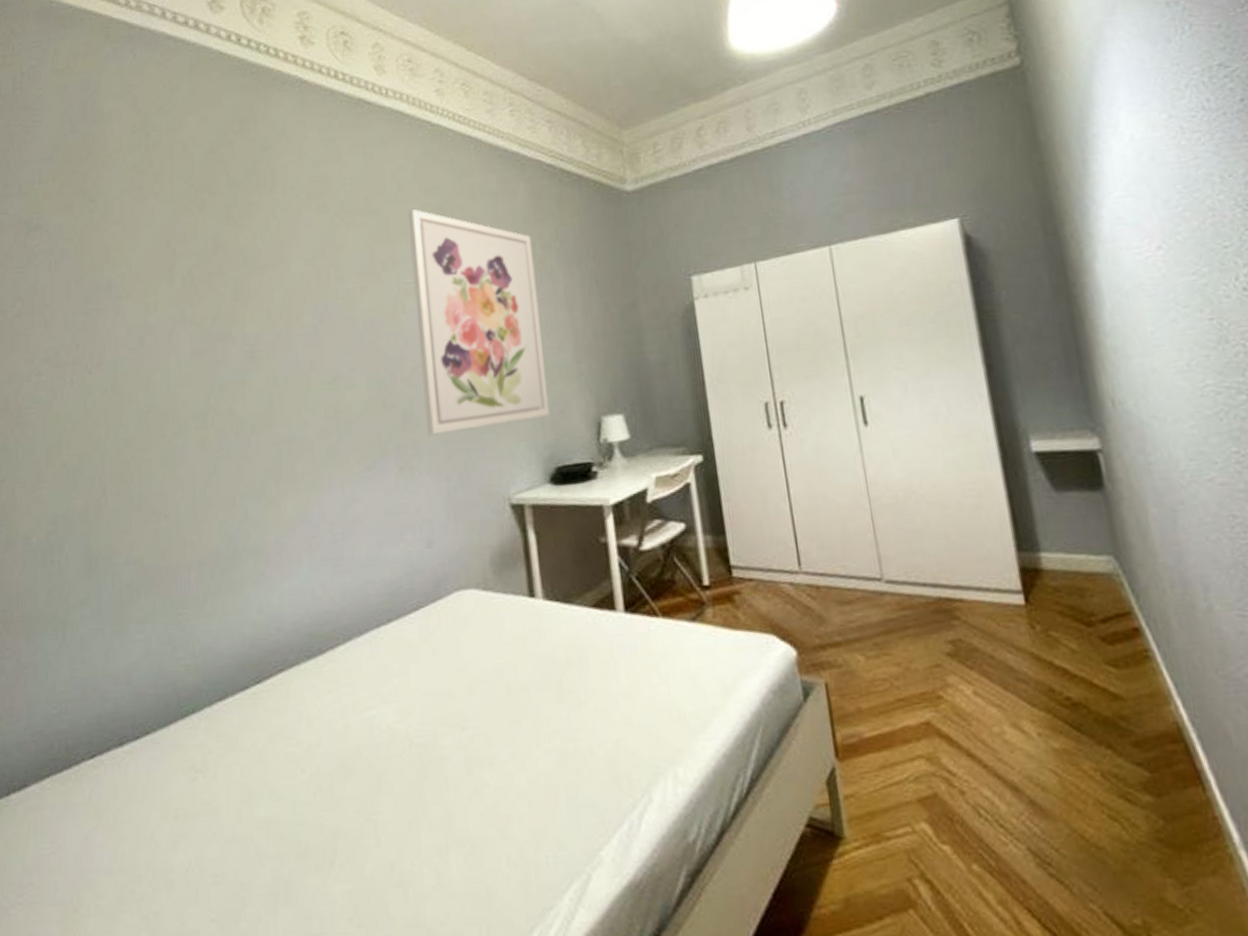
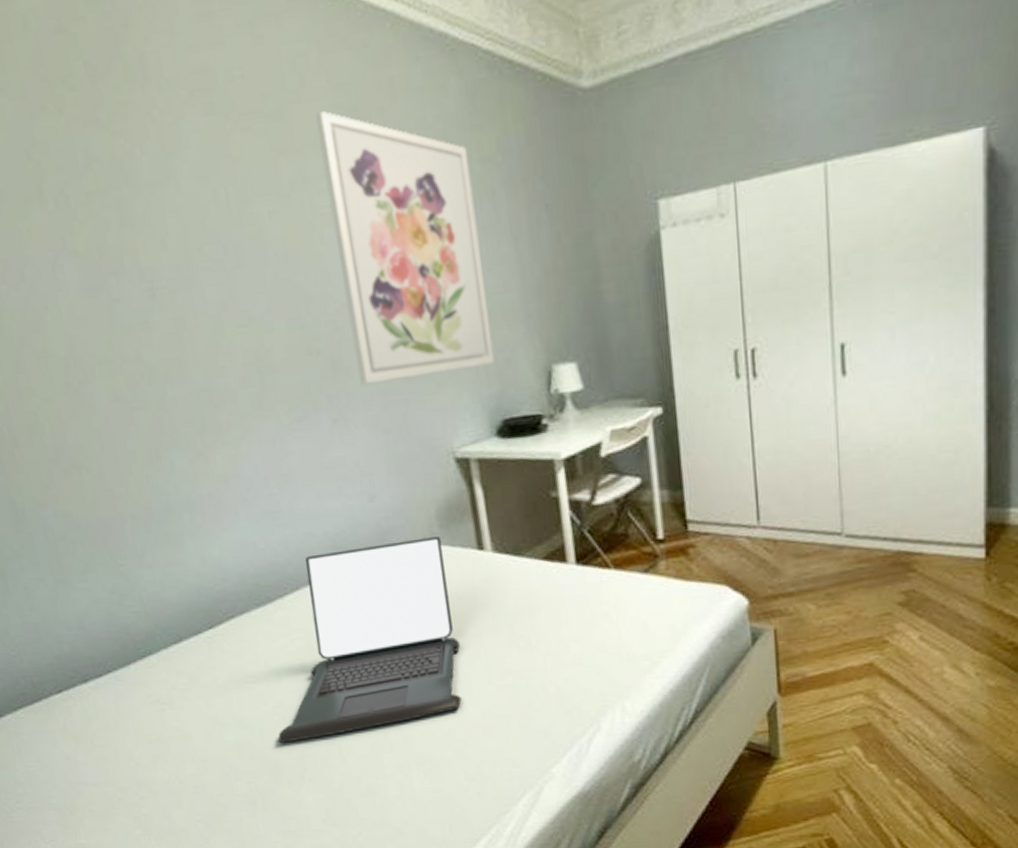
laptop: none [311,583,508,819] -> present [278,537,462,743]

